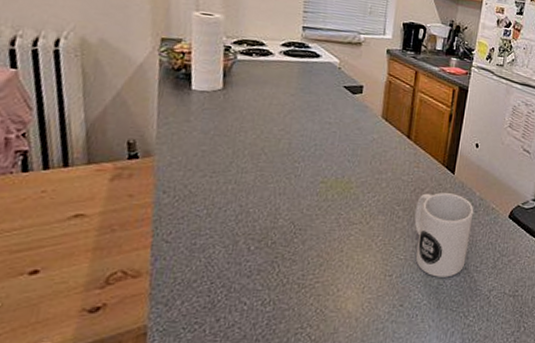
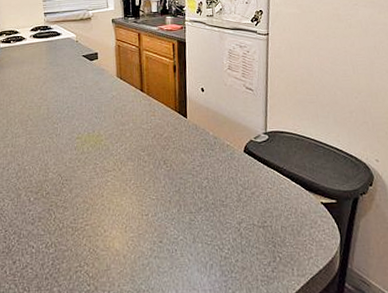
mug: present [414,193,474,277] -> none [158,135,212,214]

